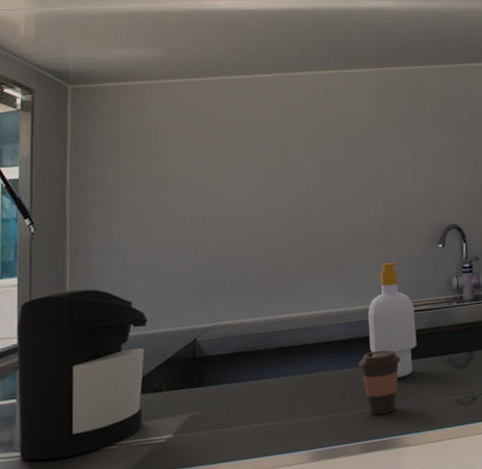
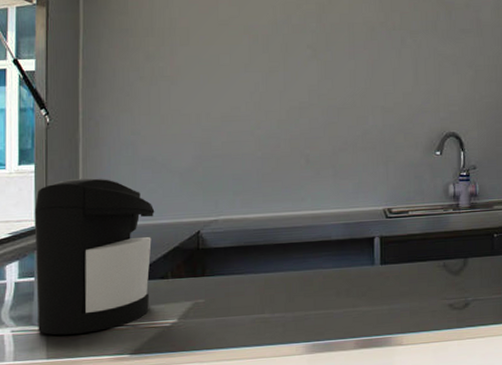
coffee cup: present [359,350,401,415] -> none [355,251,396,314]
soap bottle: present [368,262,417,379] -> none [365,167,412,280]

